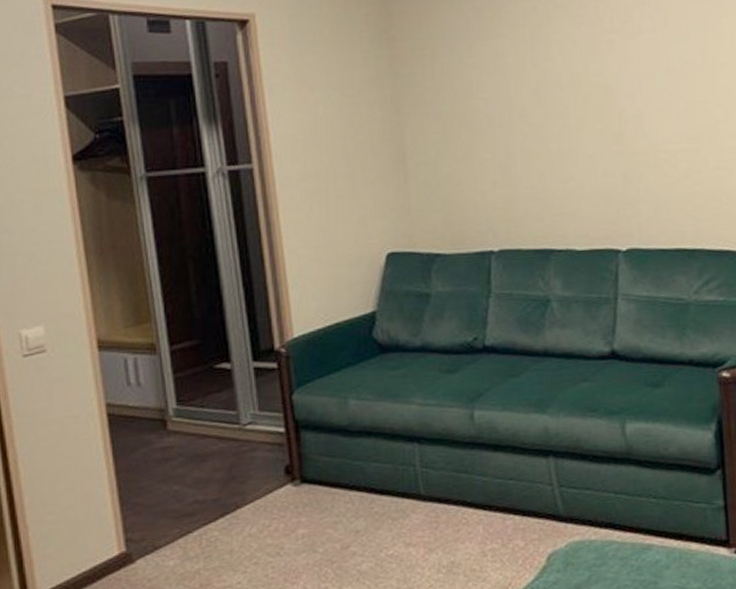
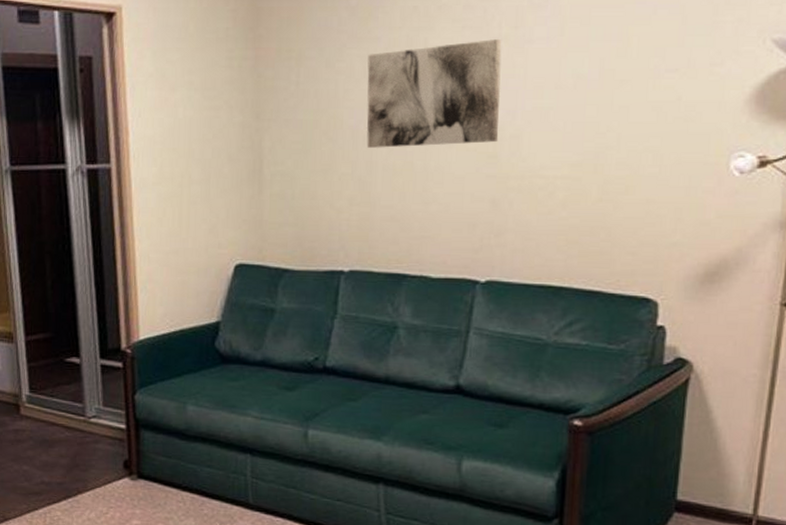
wall art: none [496,31,622,134] -> present [366,38,502,148]

